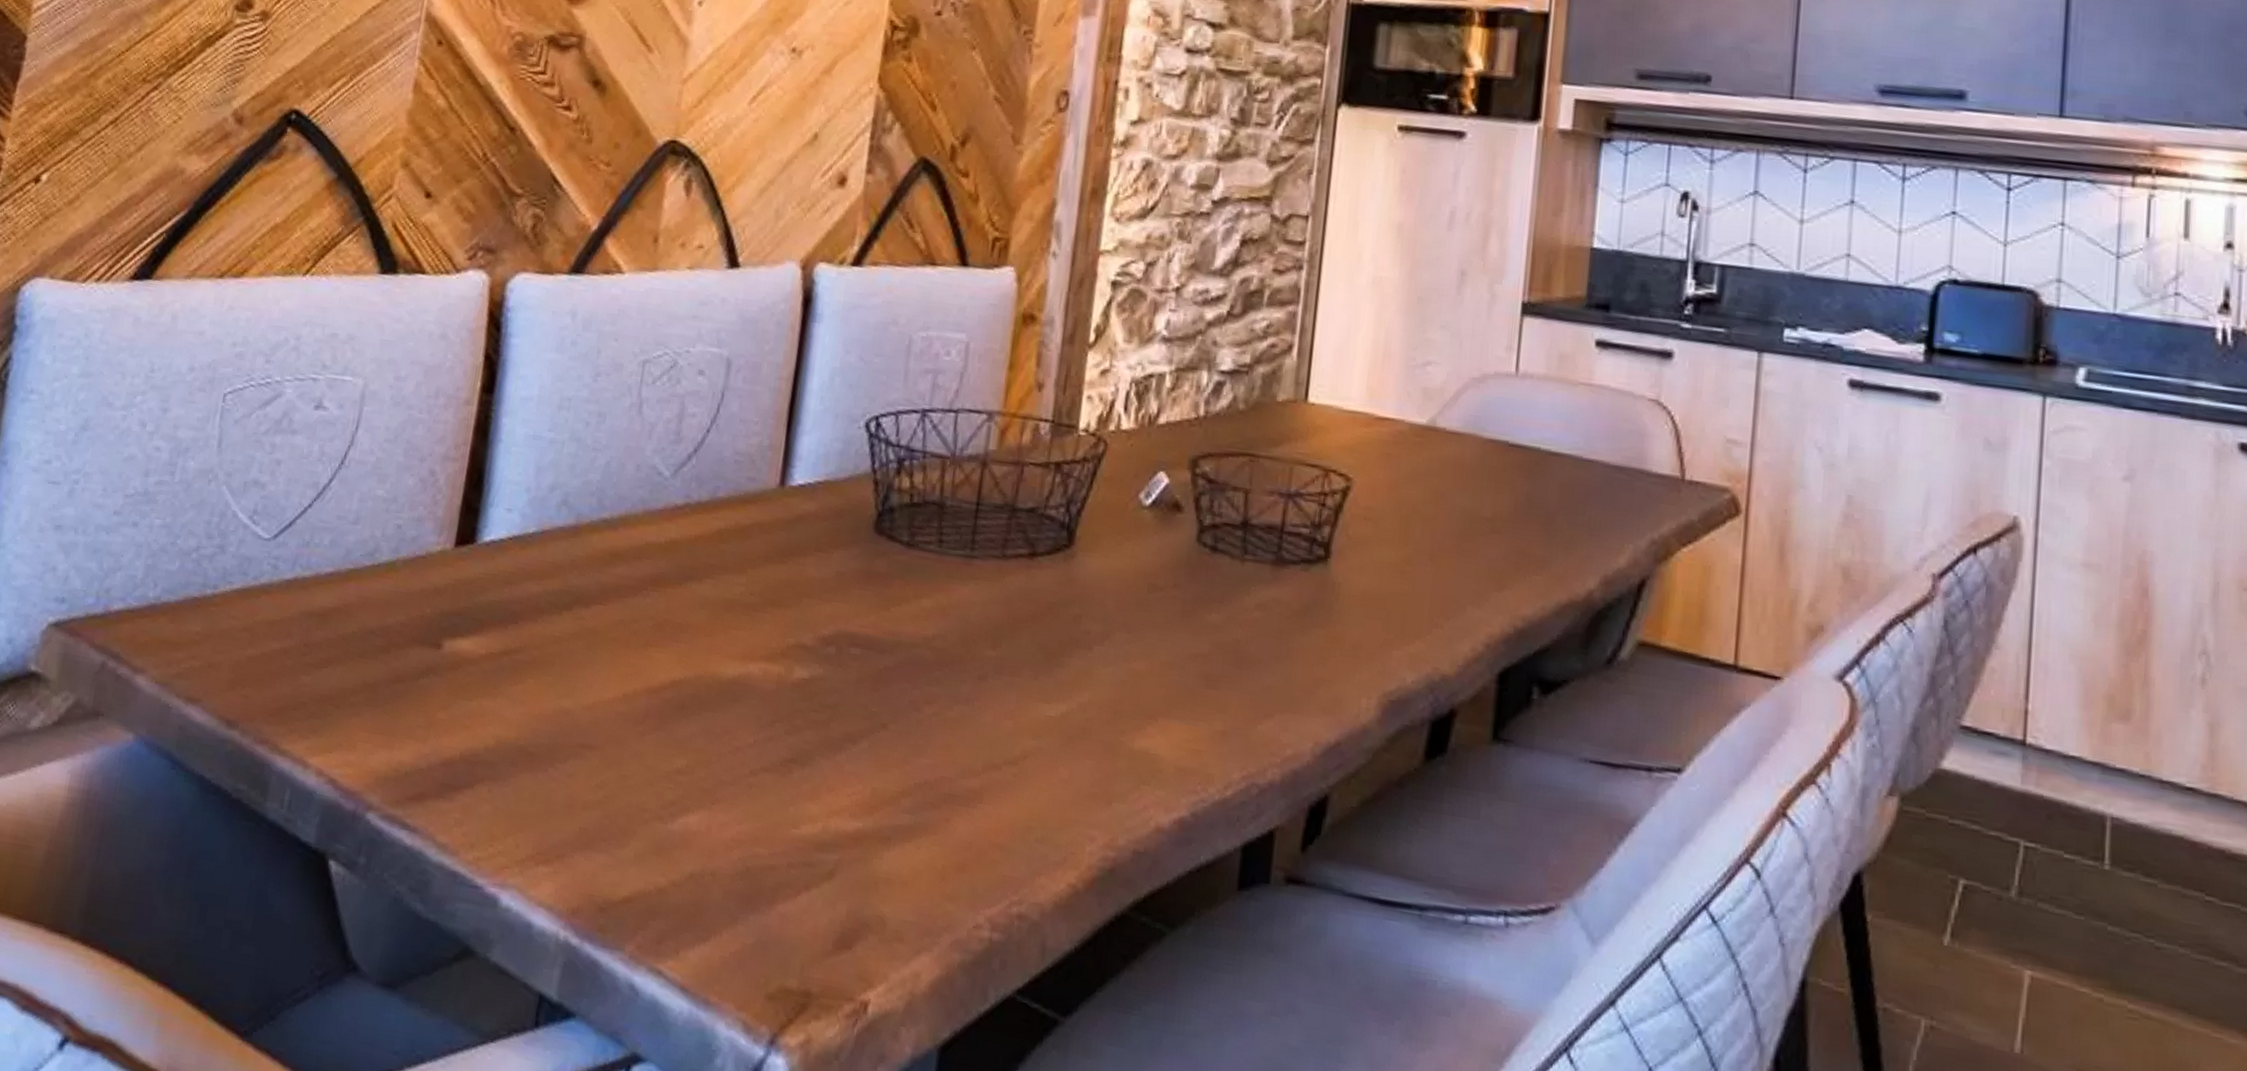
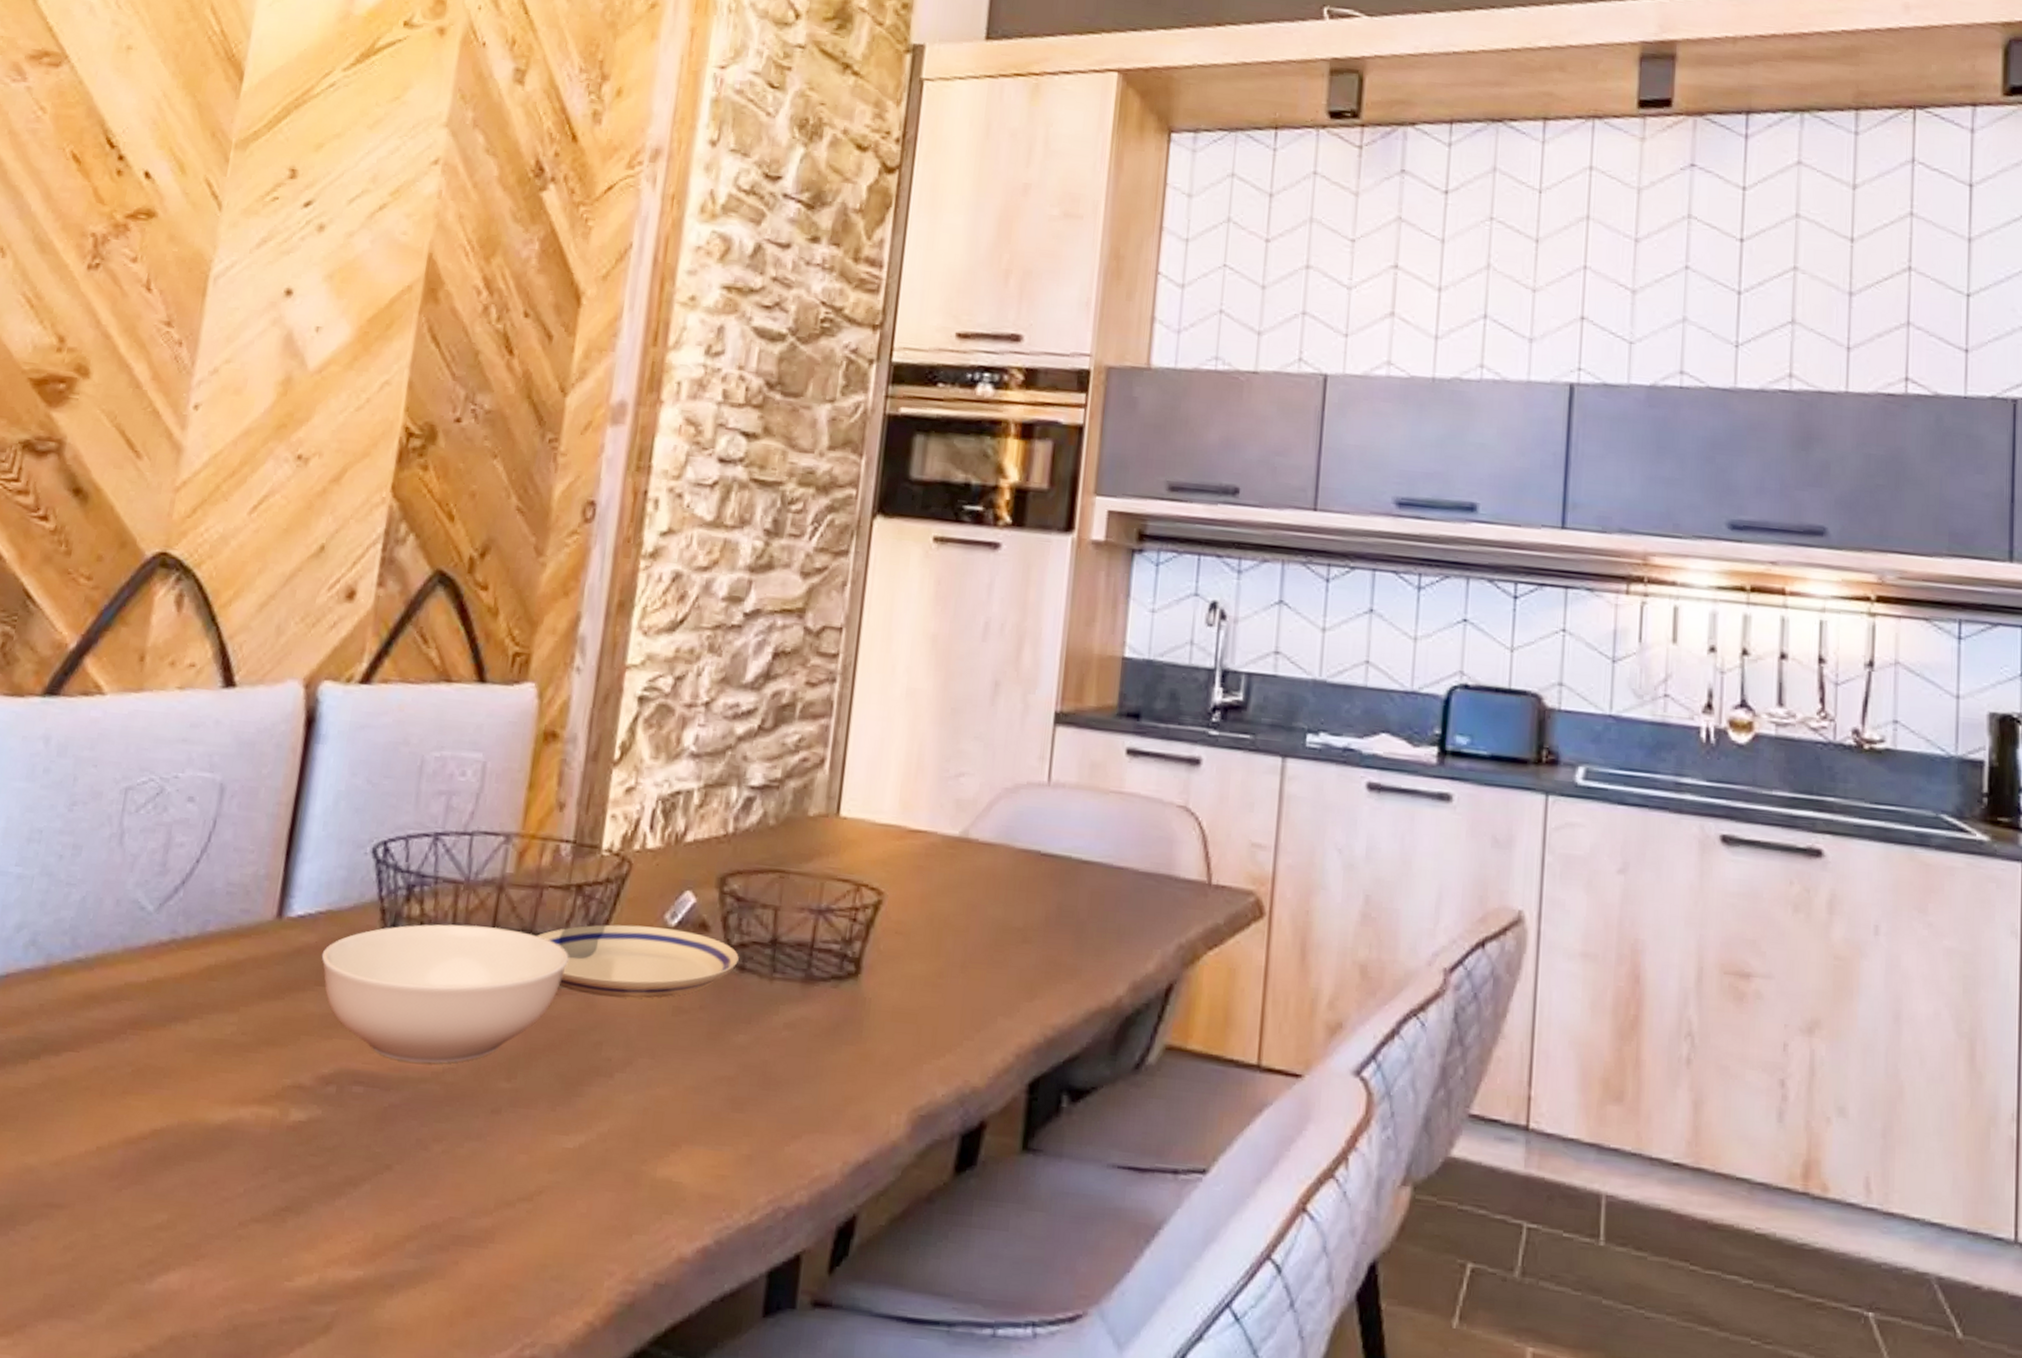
bowl: none [820,496,1049,630] -> present [321,924,569,1064]
plate: none [1018,502,1211,575] -> present [537,924,739,999]

